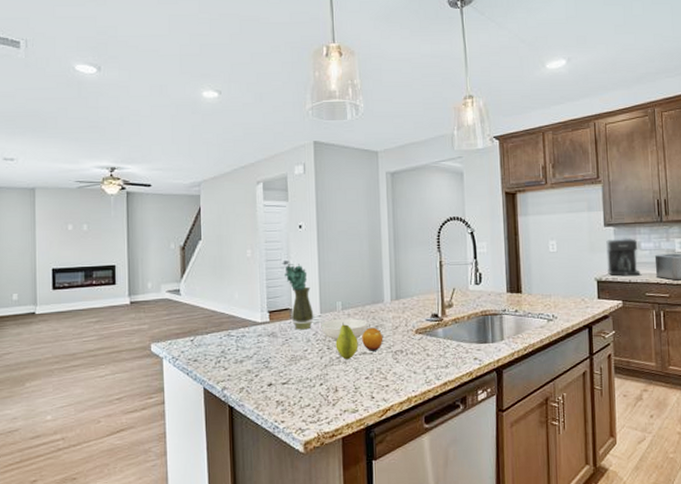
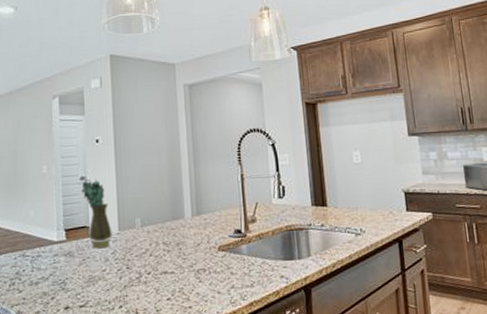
bowl: present [321,319,368,341] -> none [119,236,168,260]
fruit: present [335,322,359,360] -> none [135,239,159,280]
fruit: present [362,327,383,351] -> none [162,244,185,270]
coffee maker: present [606,238,641,277] -> none [411,147,449,188]

